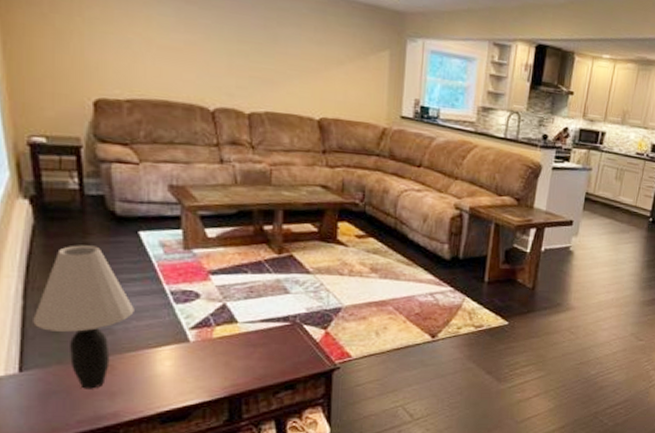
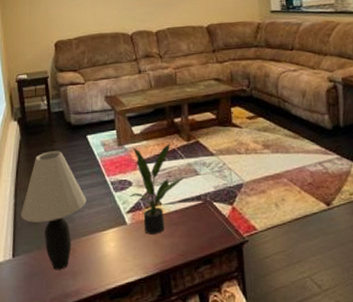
potted plant: none [195,253,271,355] -> present [129,144,185,235]

